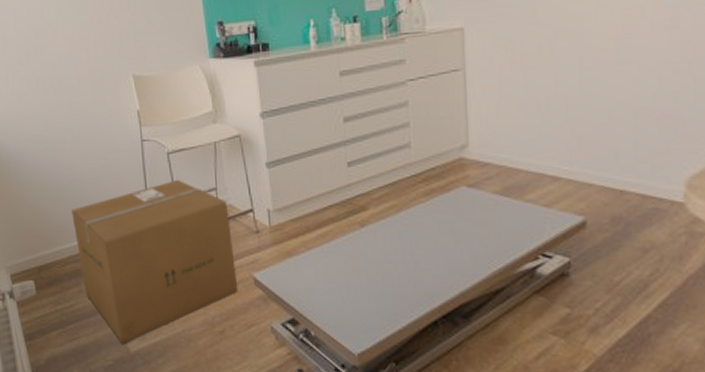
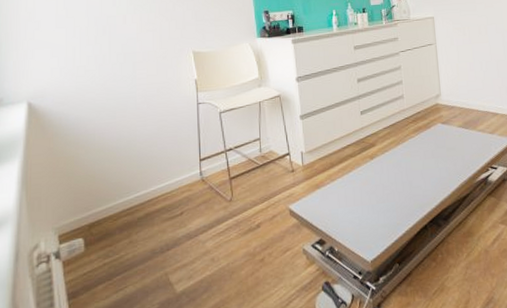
box: present [71,179,238,344] -> none [128,133,277,287]

